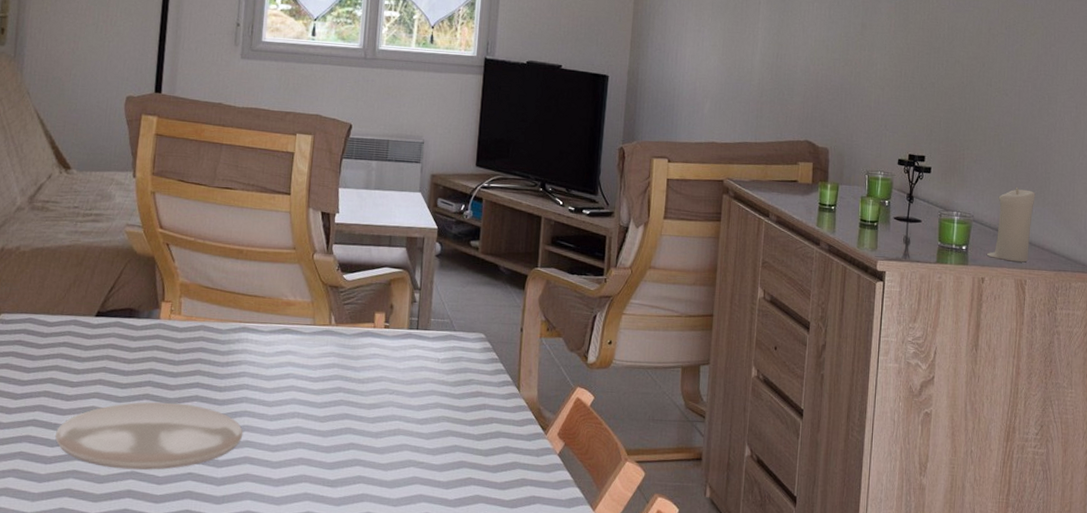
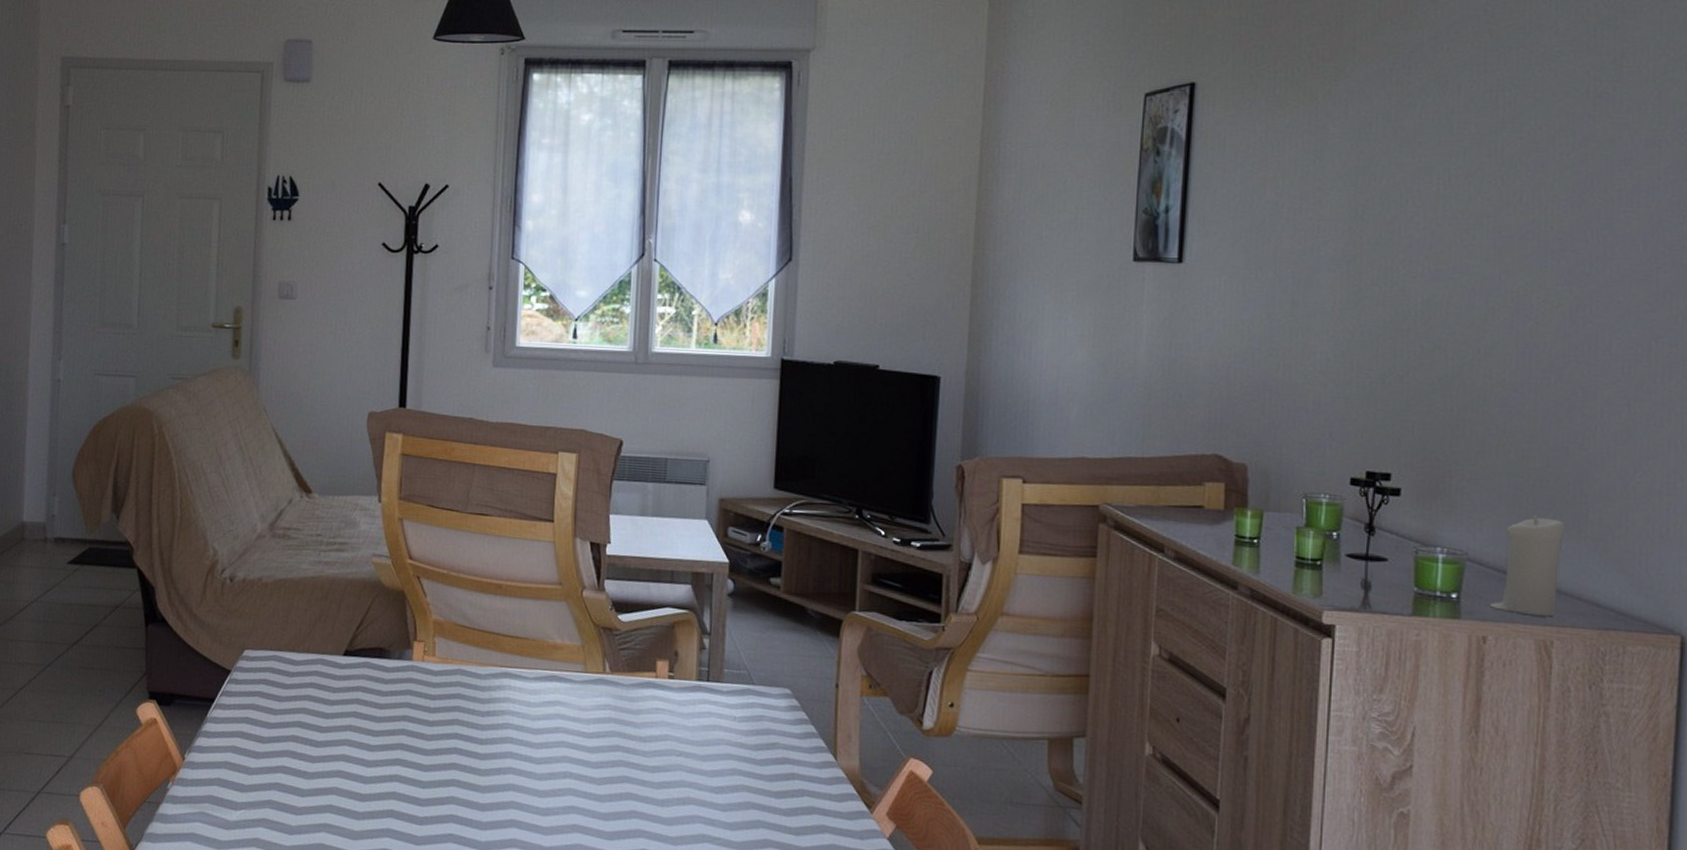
plate: present [55,402,244,470] -> none [305,752,509,829]

